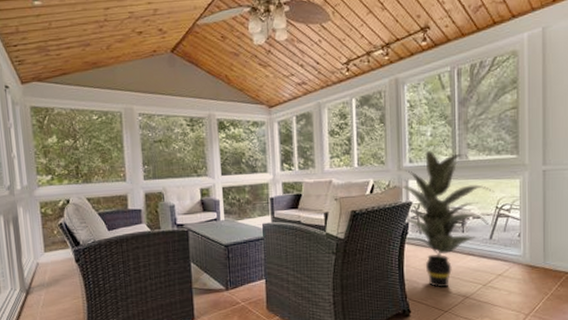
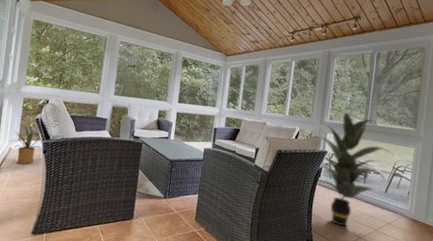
house plant: none [34,231,72,279] -> present [9,124,41,165]

